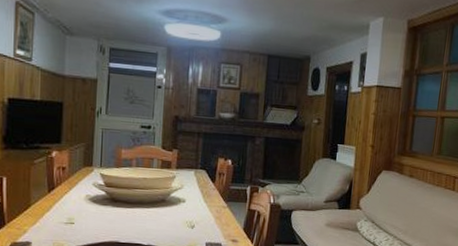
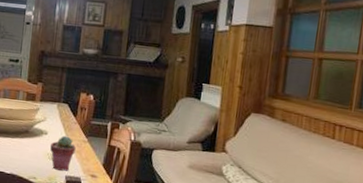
potted succulent: none [188,202,215,238] -> present [50,135,76,172]

